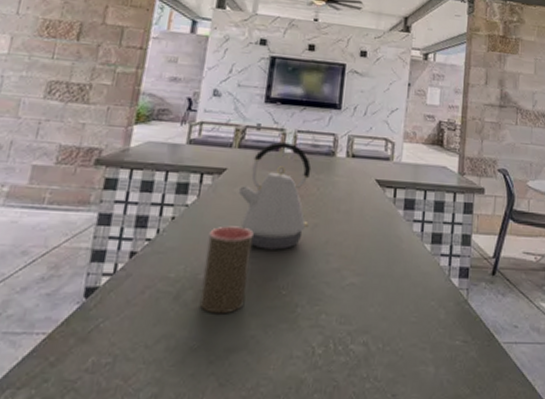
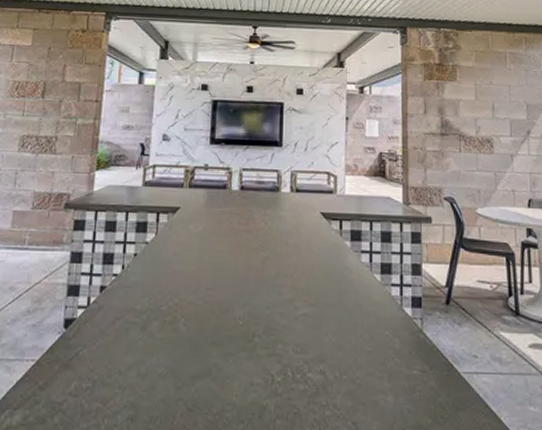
cup: present [199,226,254,314] -> none [164,261,209,343]
kettle: present [236,141,312,250] -> none [190,179,259,282]

